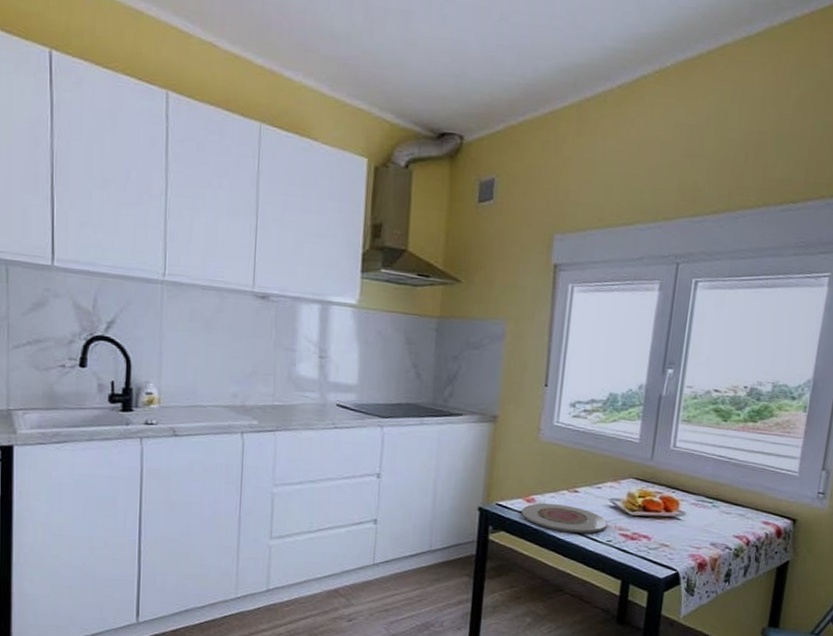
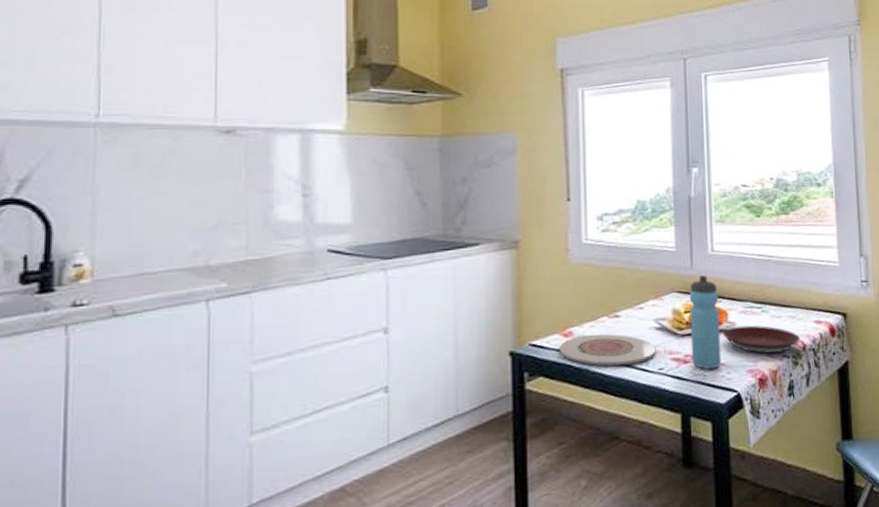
water bottle: none [638,467,674,548] -> present [689,275,722,369]
plate: none [671,515,745,544] -> present [723,325,800,354]

